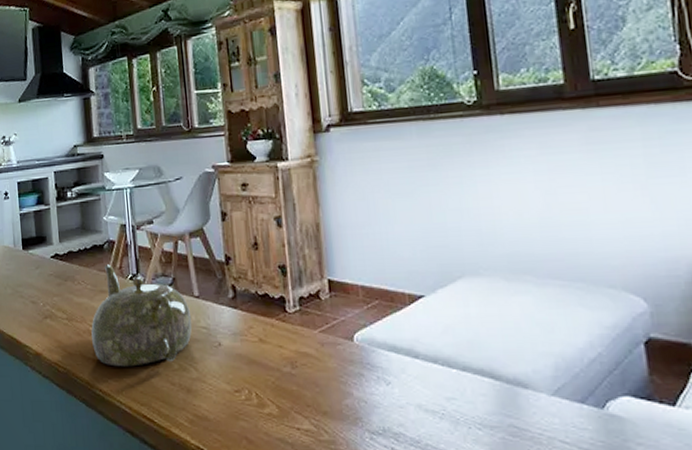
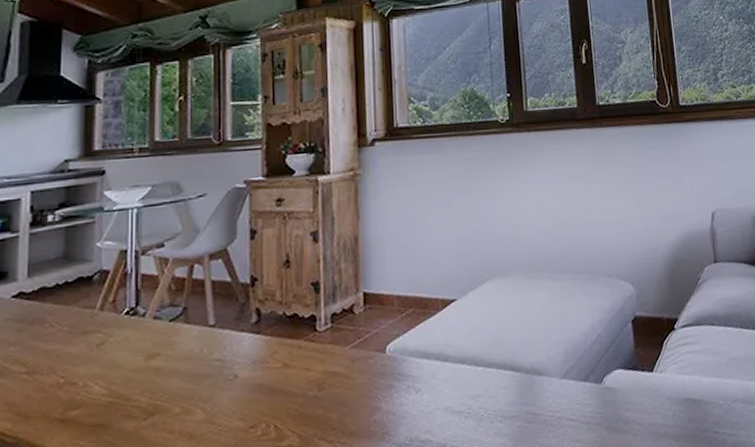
teapot: present [91,264,192,367] -> none [62,299,203,424]

